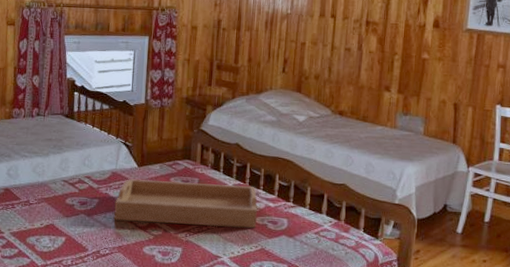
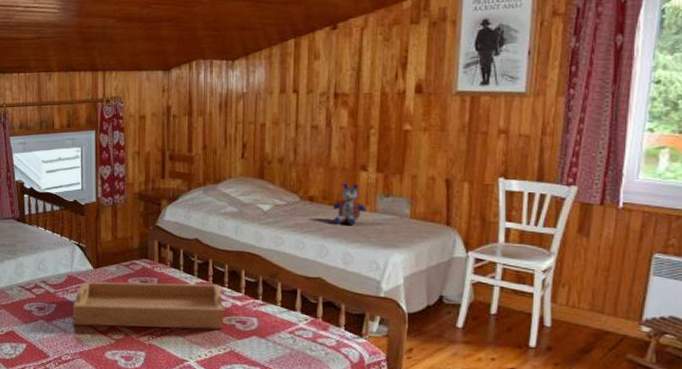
stuffed bear: none [359,101,389,139] -> present [332,183,367,226]

